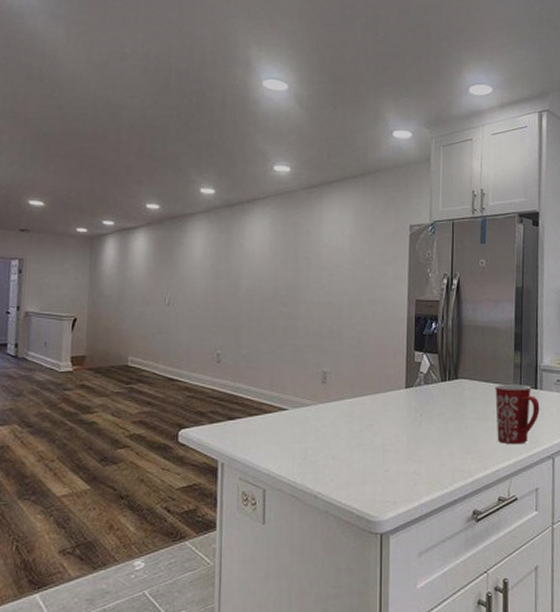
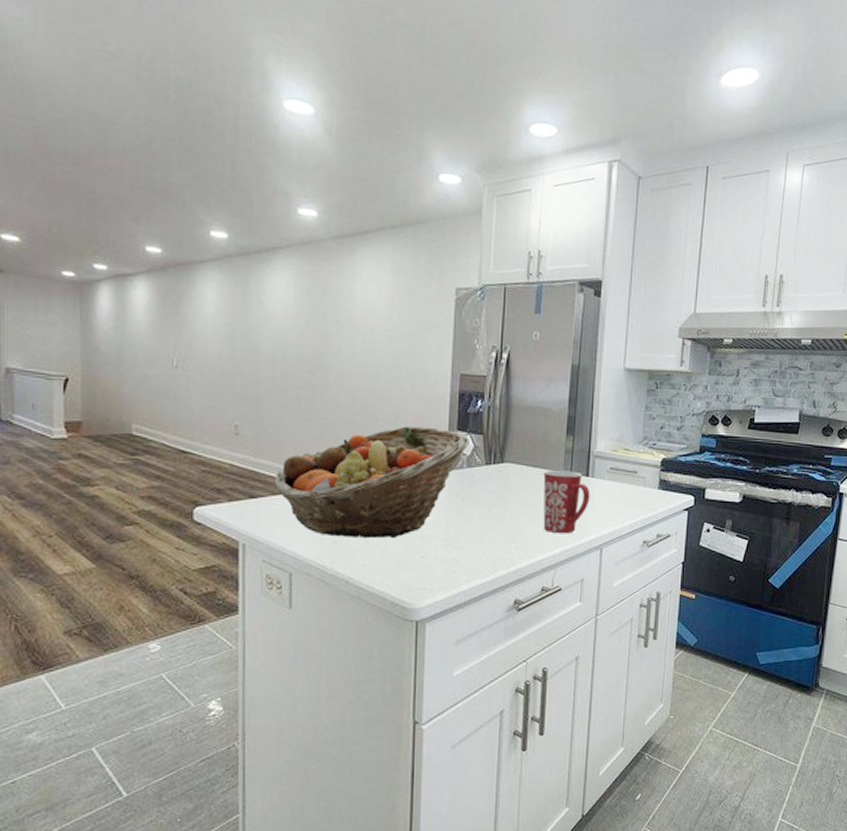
fruit basket: none [250,348,426,455] -> present [274,426,470,539]

